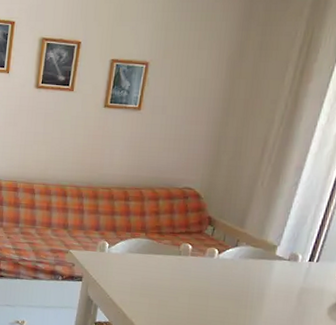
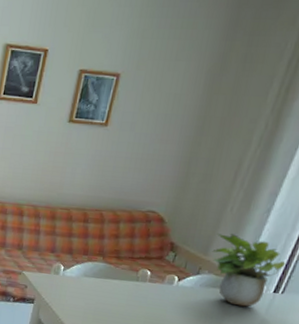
potted plant: none [248,207,318,276] -> present [212,233,286,307]

